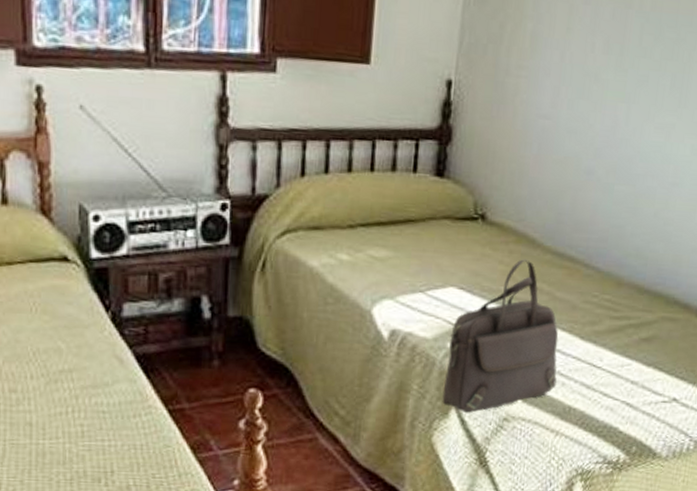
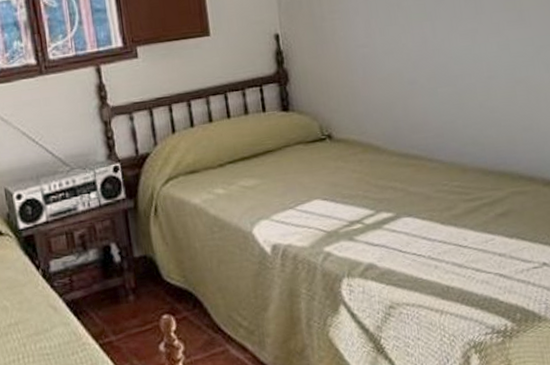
handbag: present [442,259,559,414] -> none [324,164,430,308]

